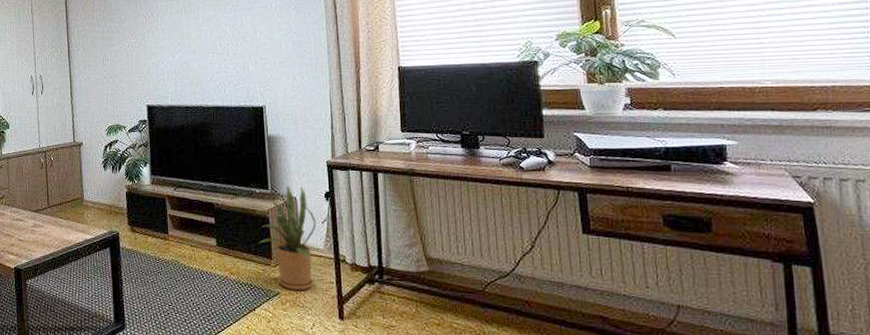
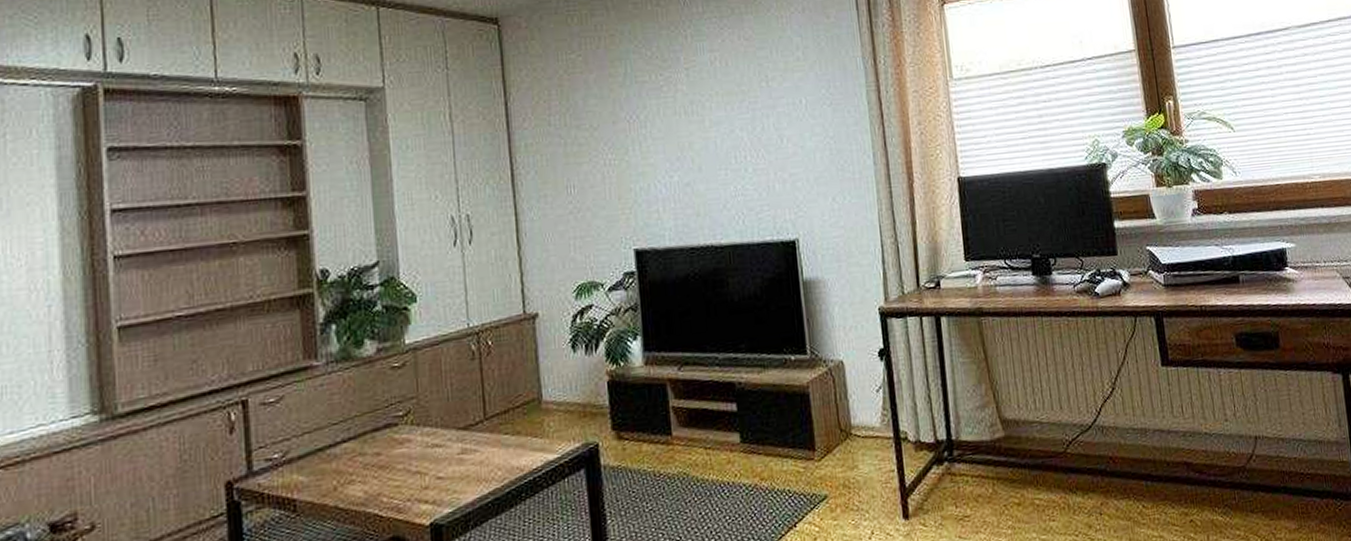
house plant: present [256,185,317,290] -> none [792,345,870,490]

